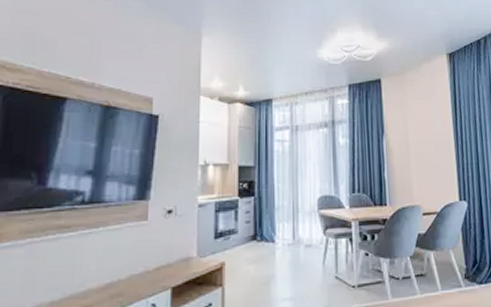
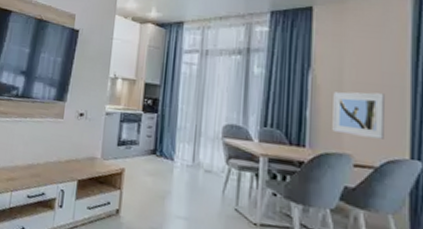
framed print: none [403,150,441,189] -> present [332,91,384,139]

